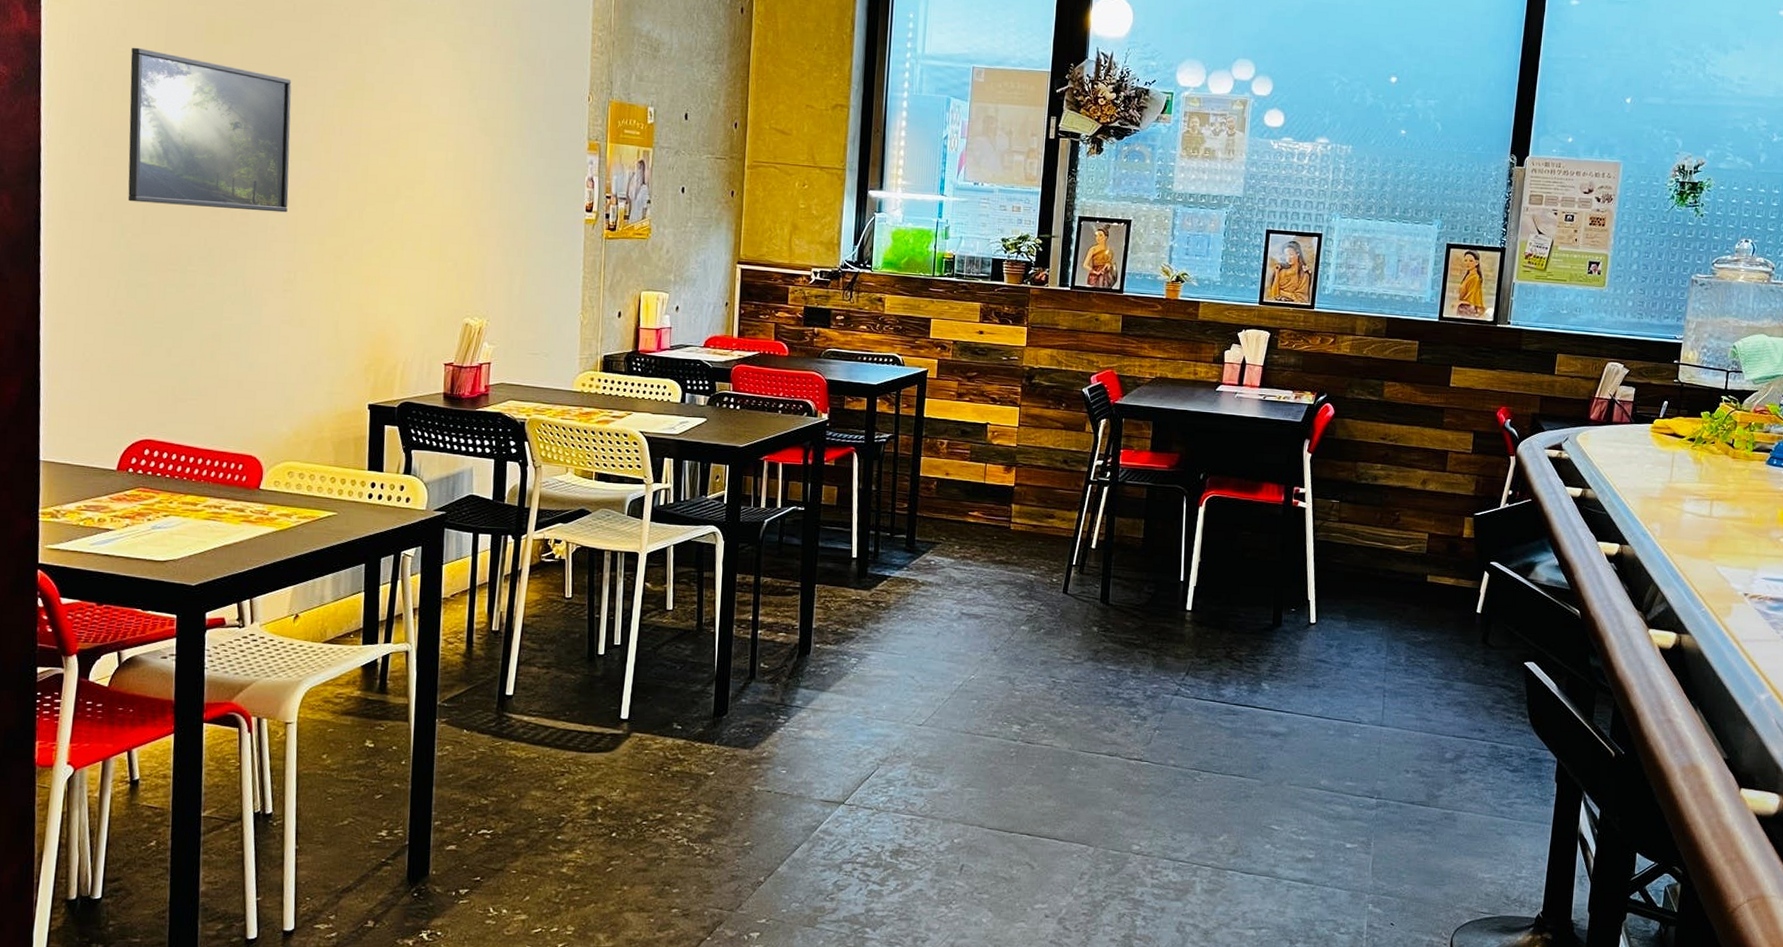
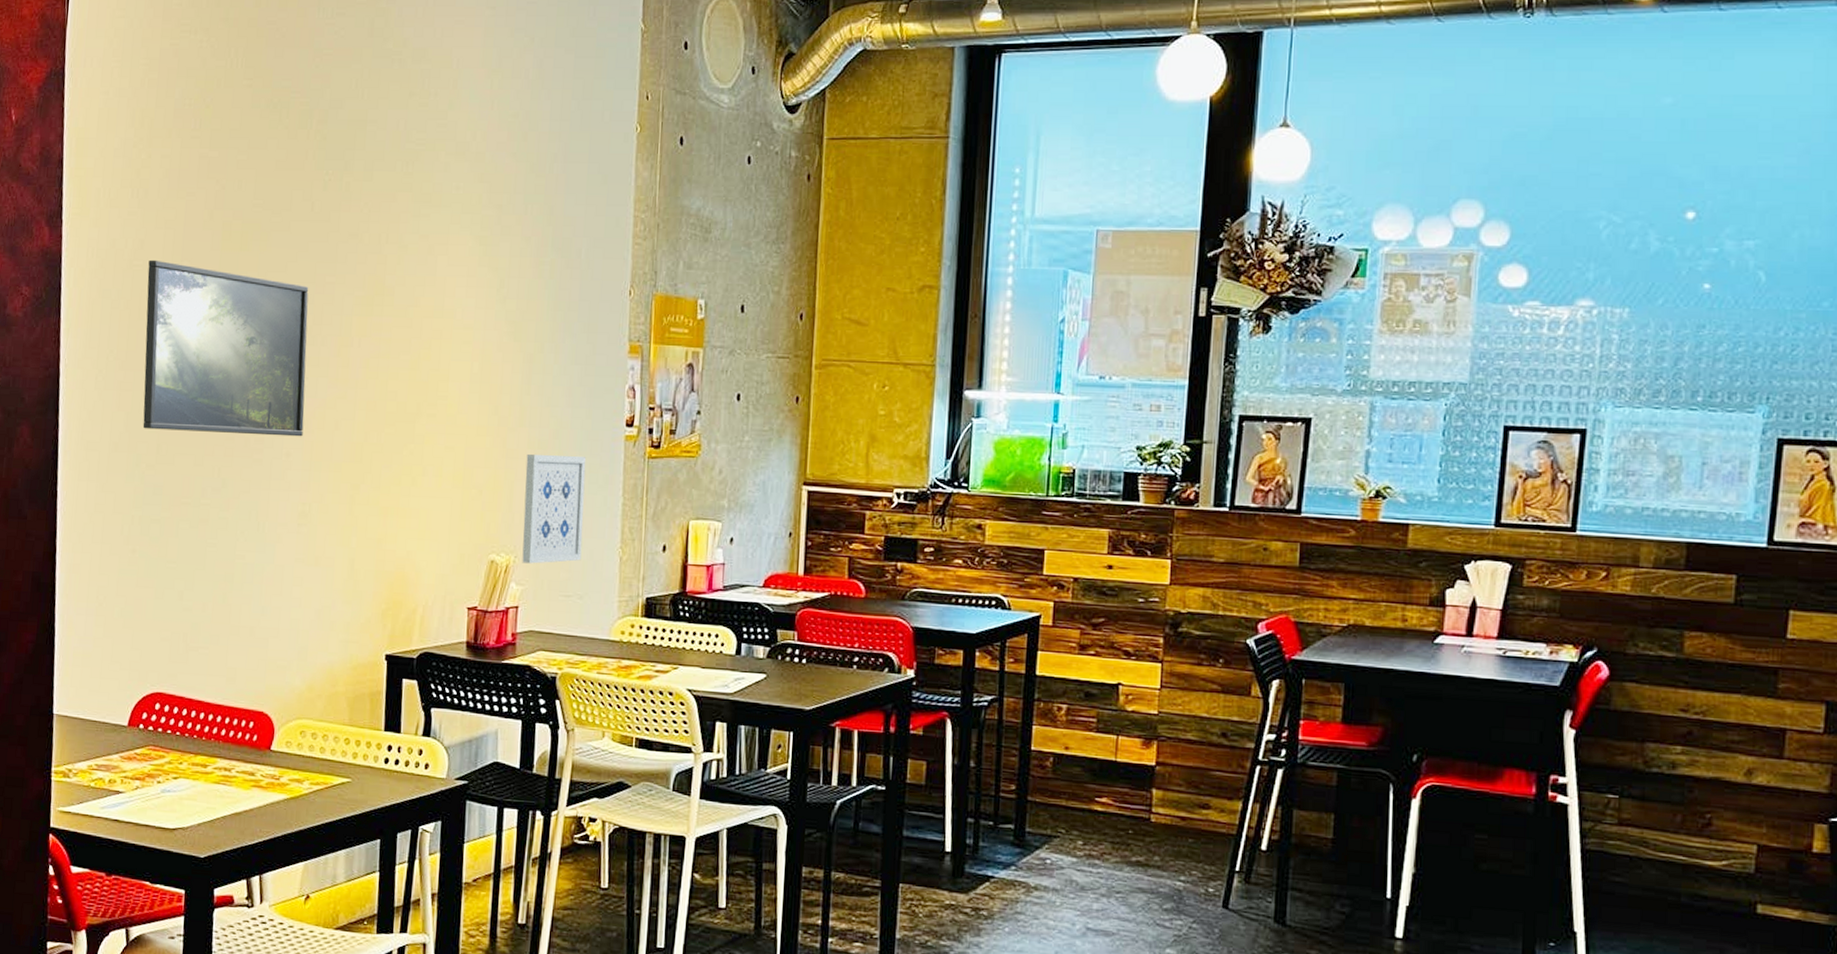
wall art: none [493,233,551,327] -> present [522,455,587,564]

